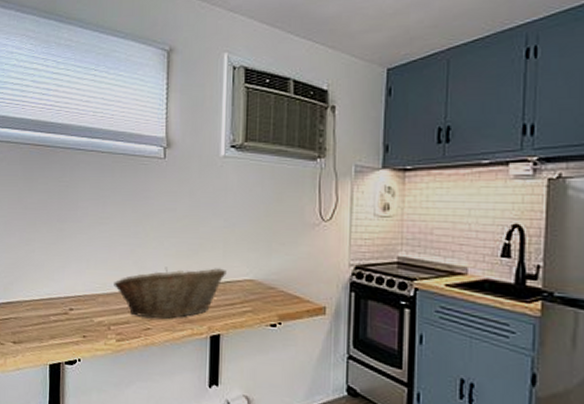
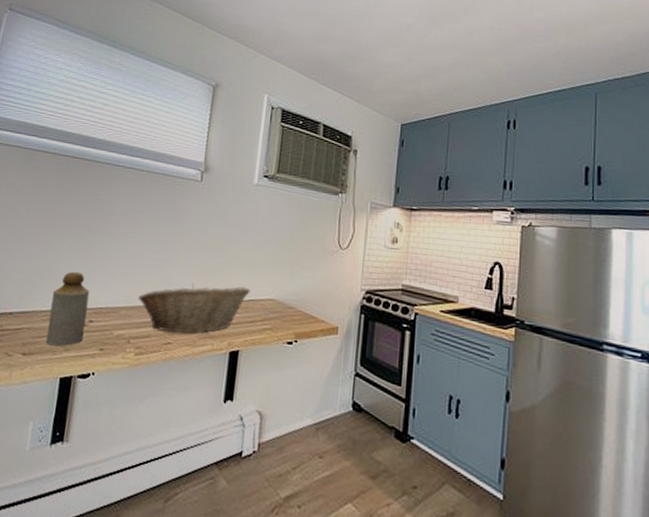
bottle: none [32,260,67,335] -> present [46,271,90,347]

